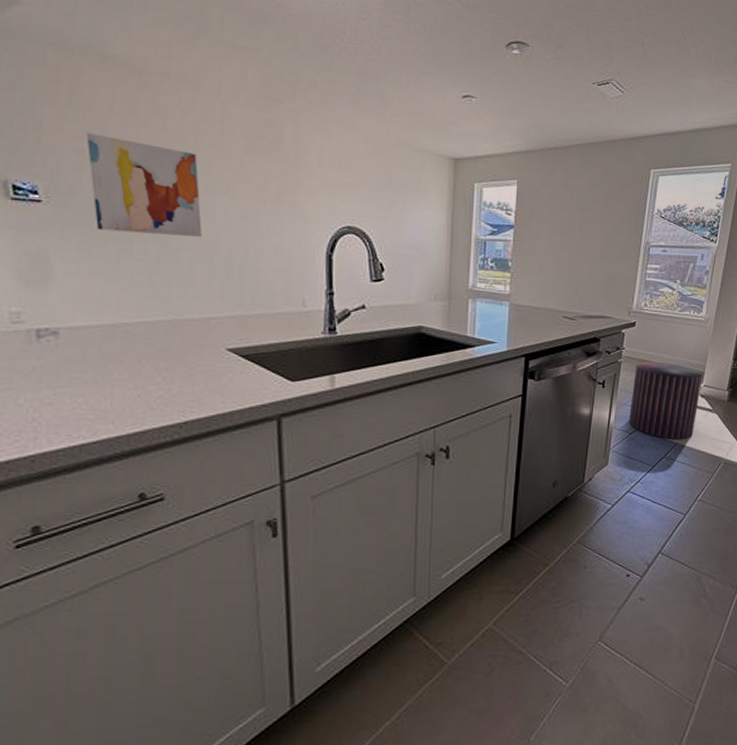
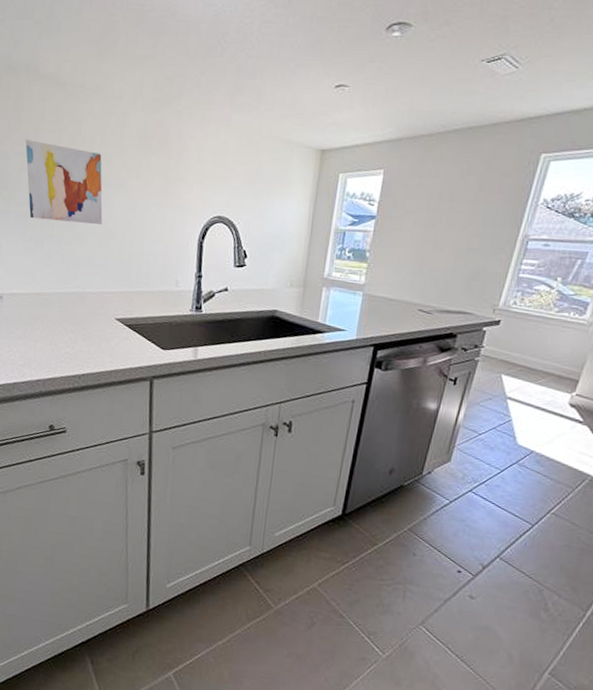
stool: present [629,362,703,439] -> none [479,362,576,448]

